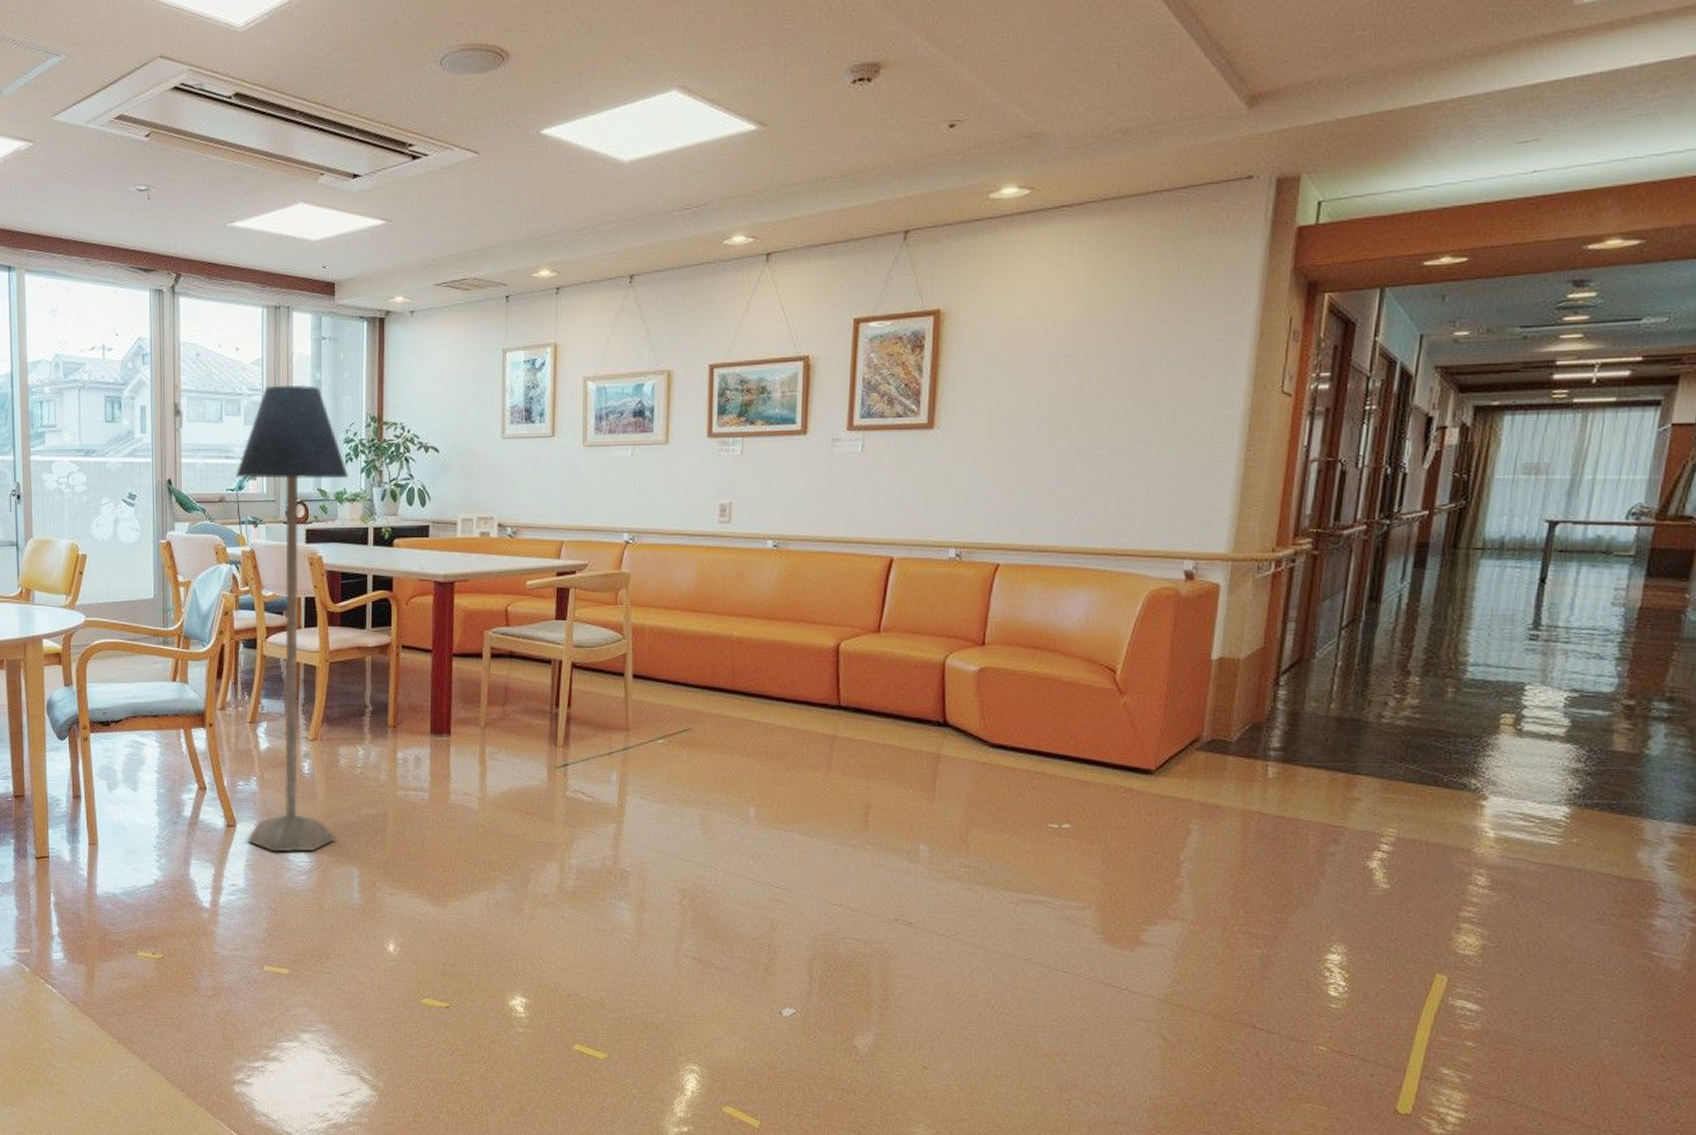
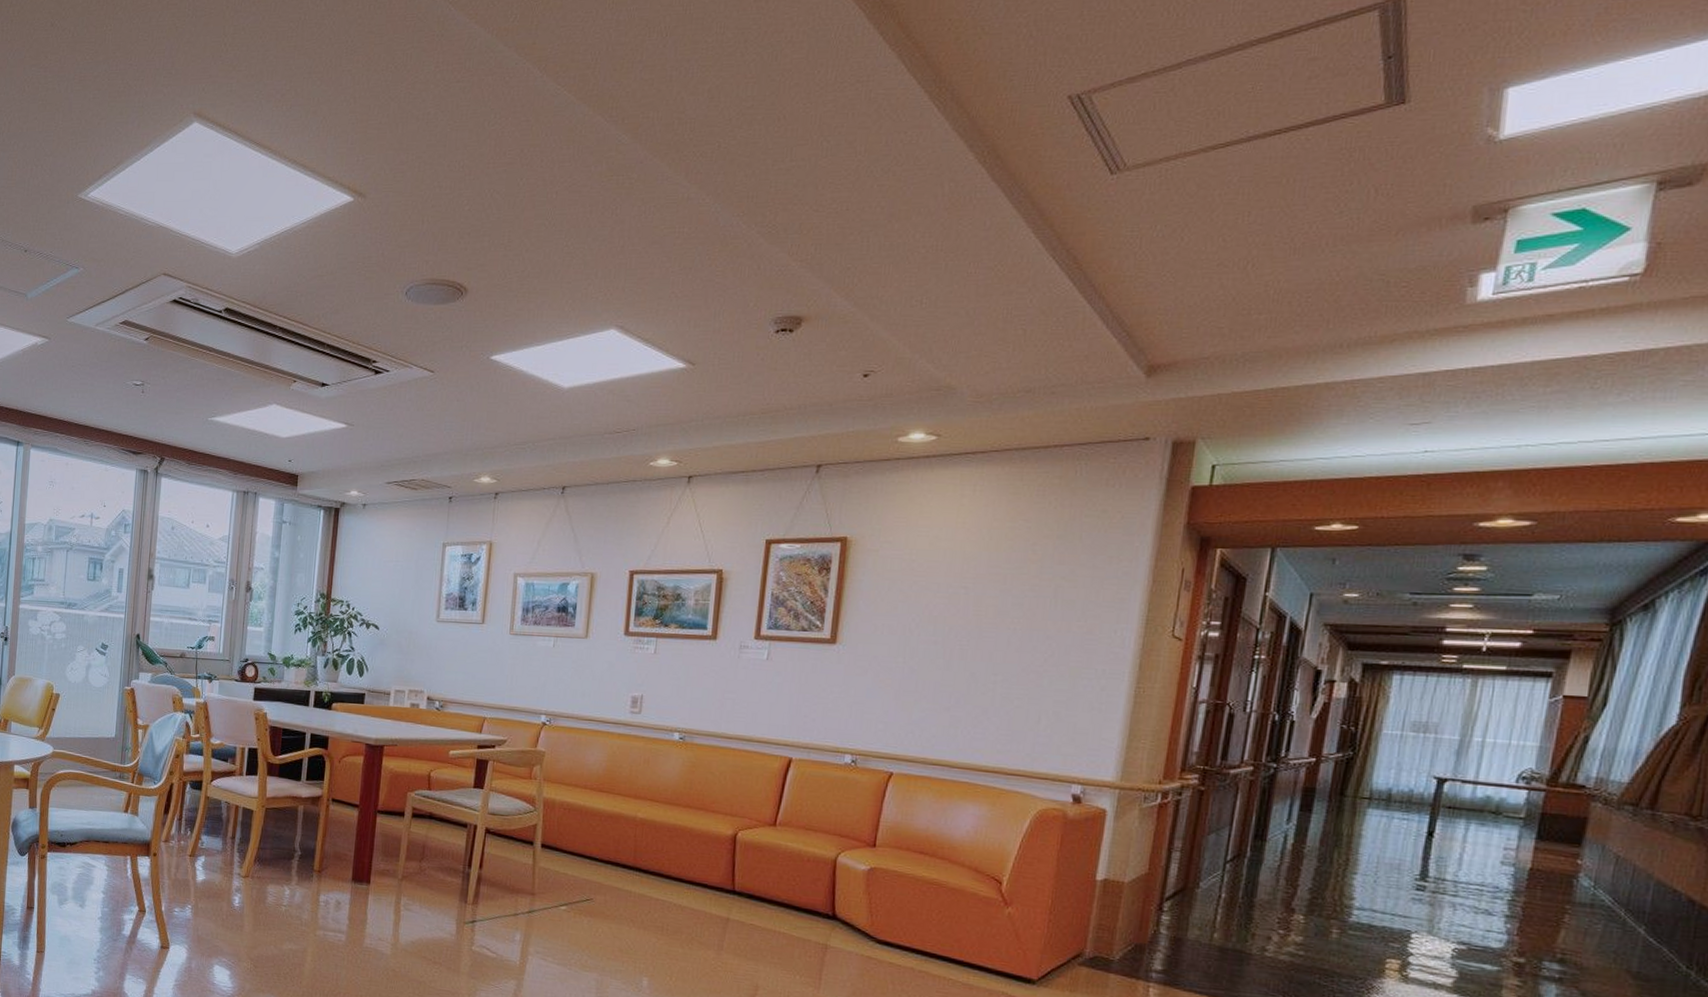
floor lamp: present [236,384,349,852] -> none [178,559,297,979]

